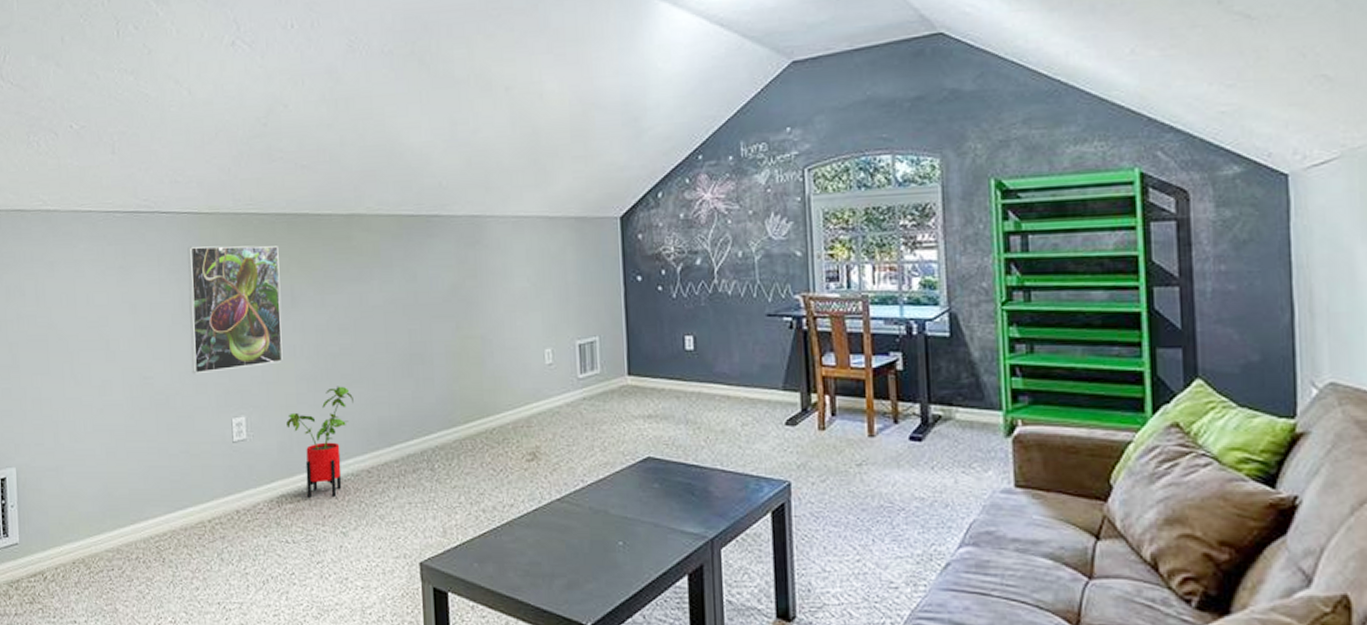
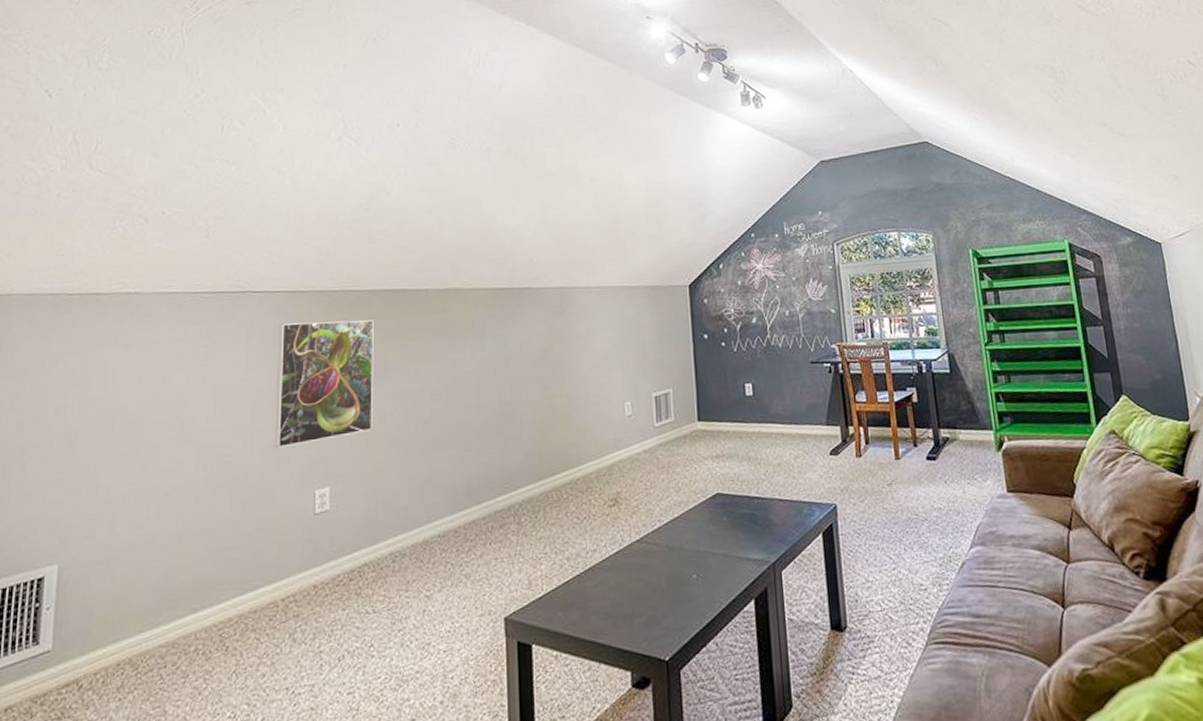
house plant: present [286,386,354,498] -> none [373,449,443,564]

